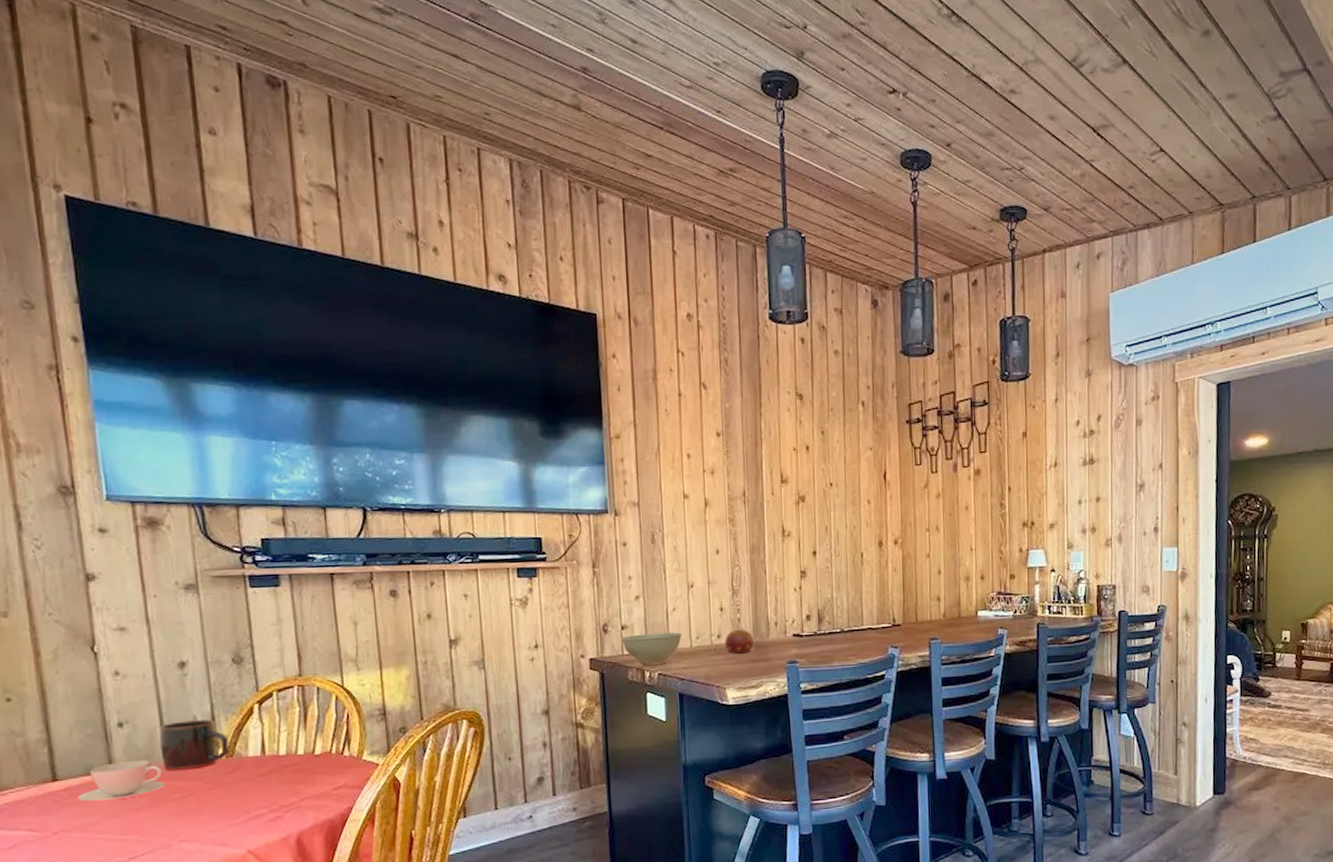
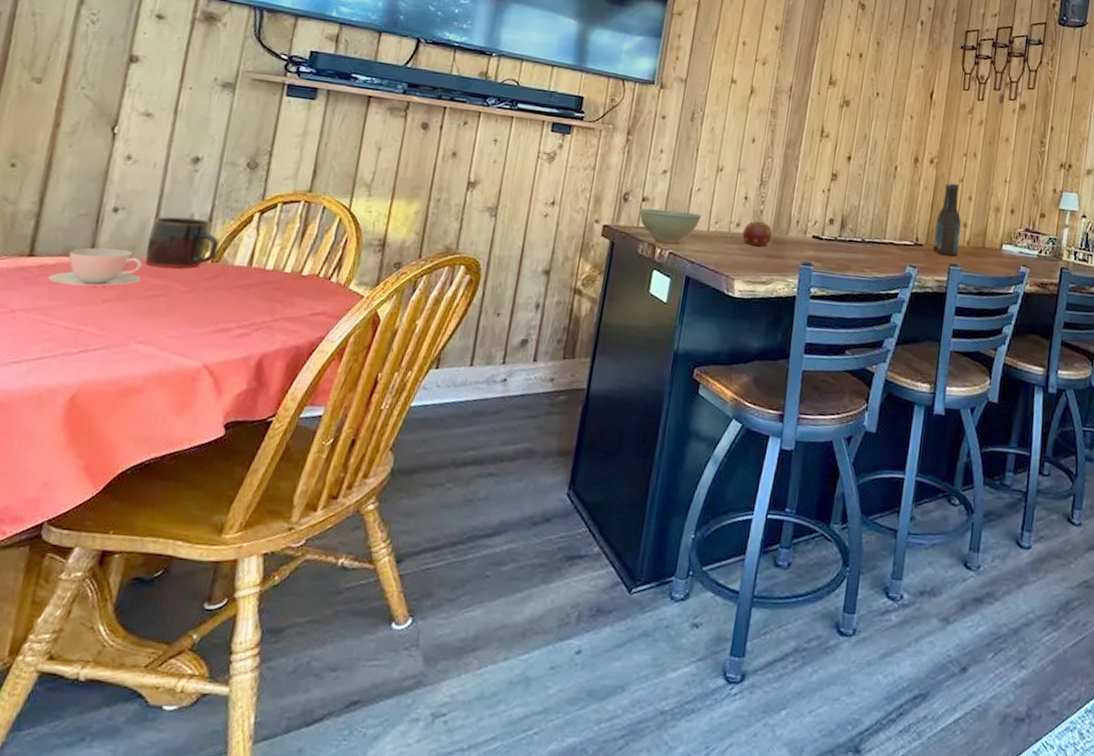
beer bottle: none [909,559,935,632] -> present [933,183,961,257]

